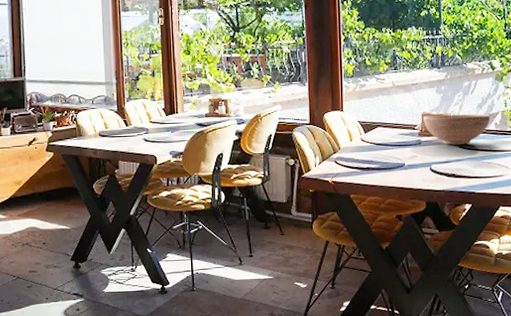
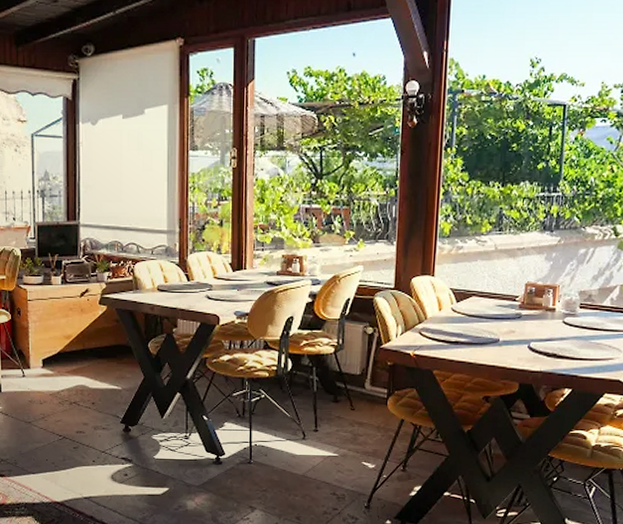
fruit bowl: present [423,114,491,145] -> none [526,286,607,321]

